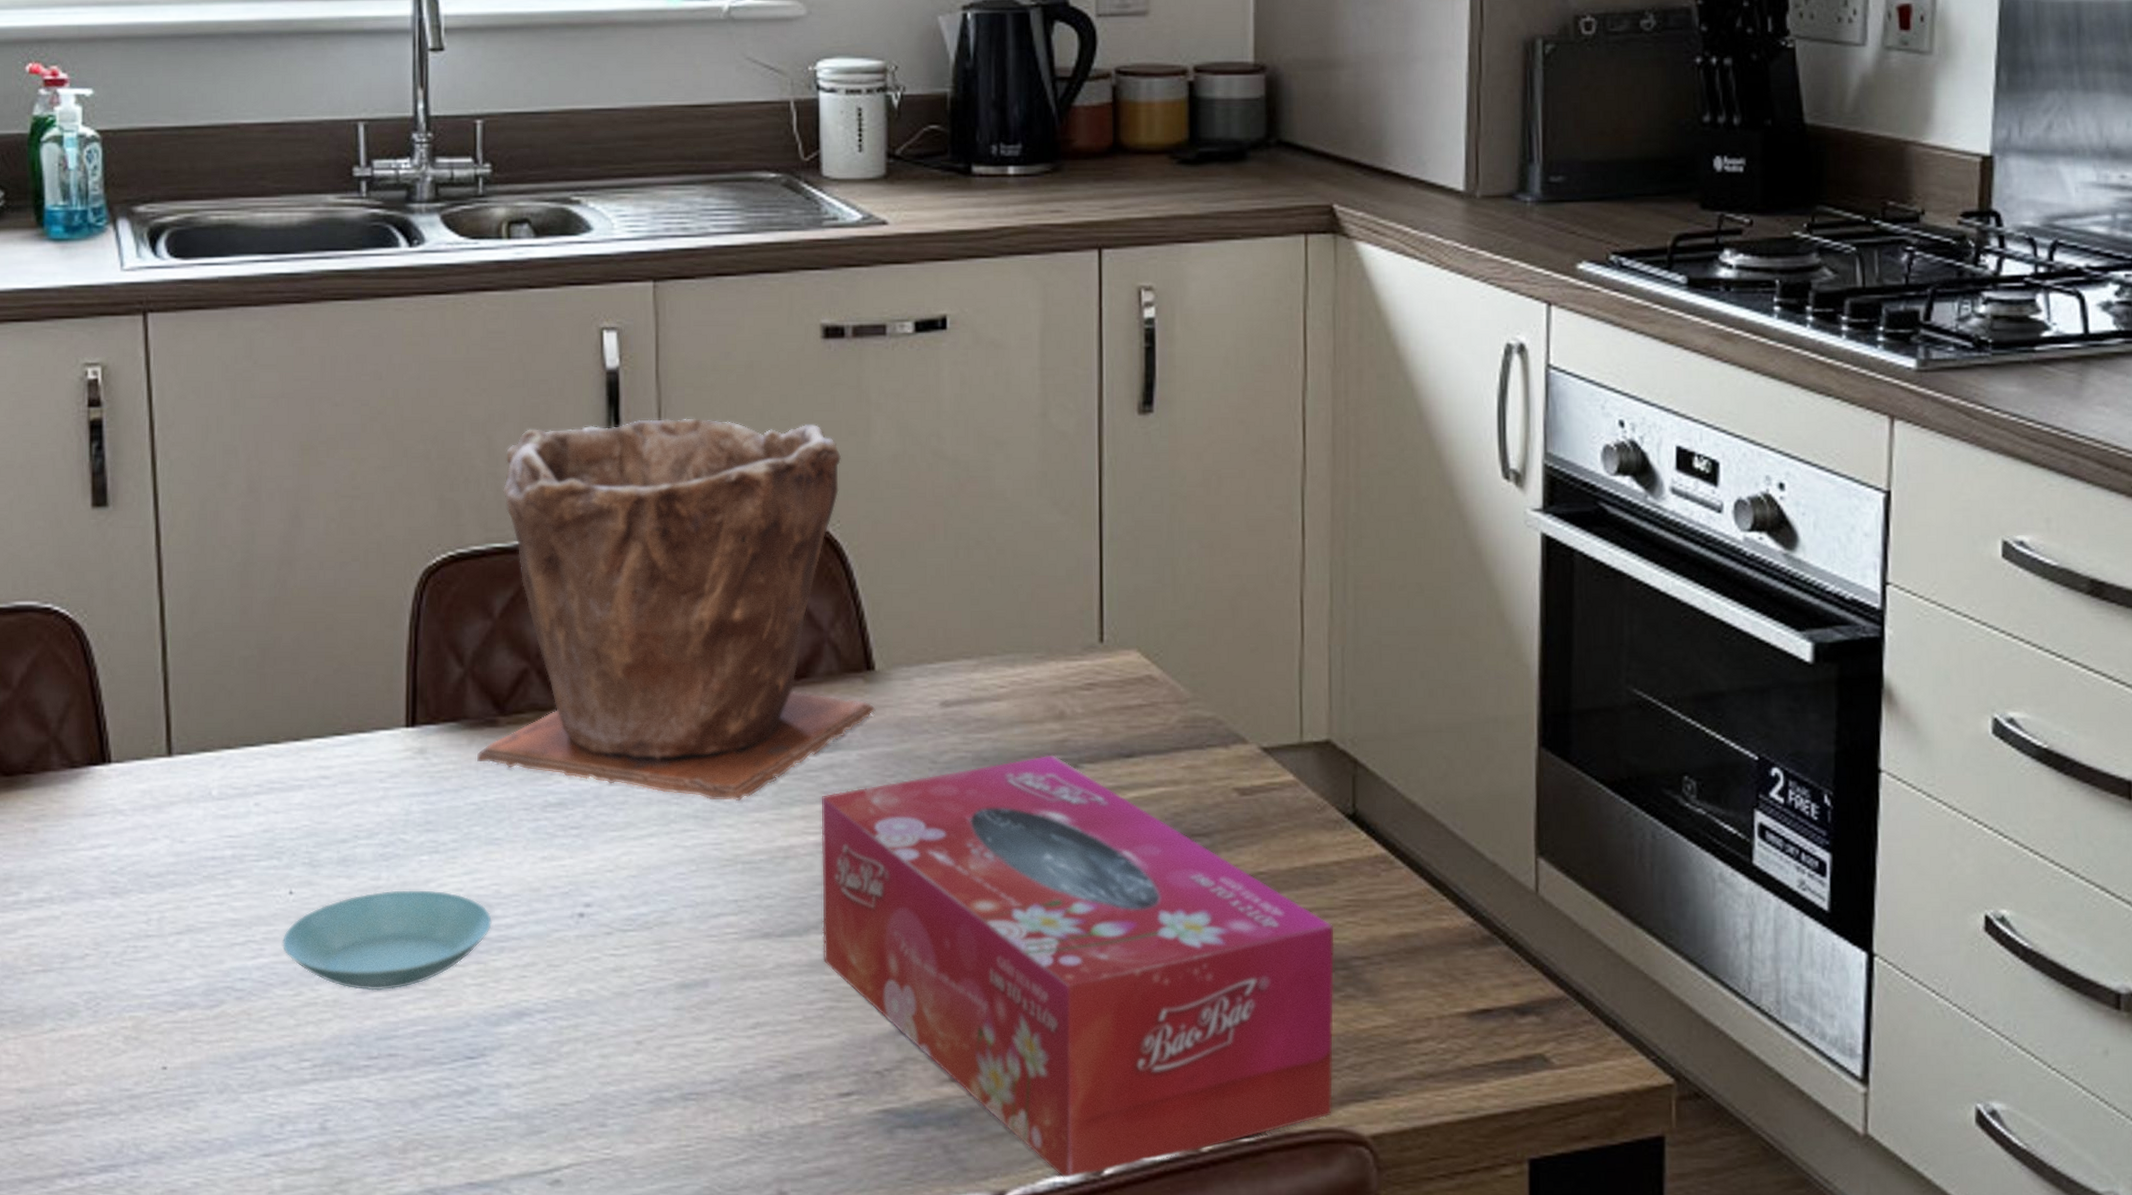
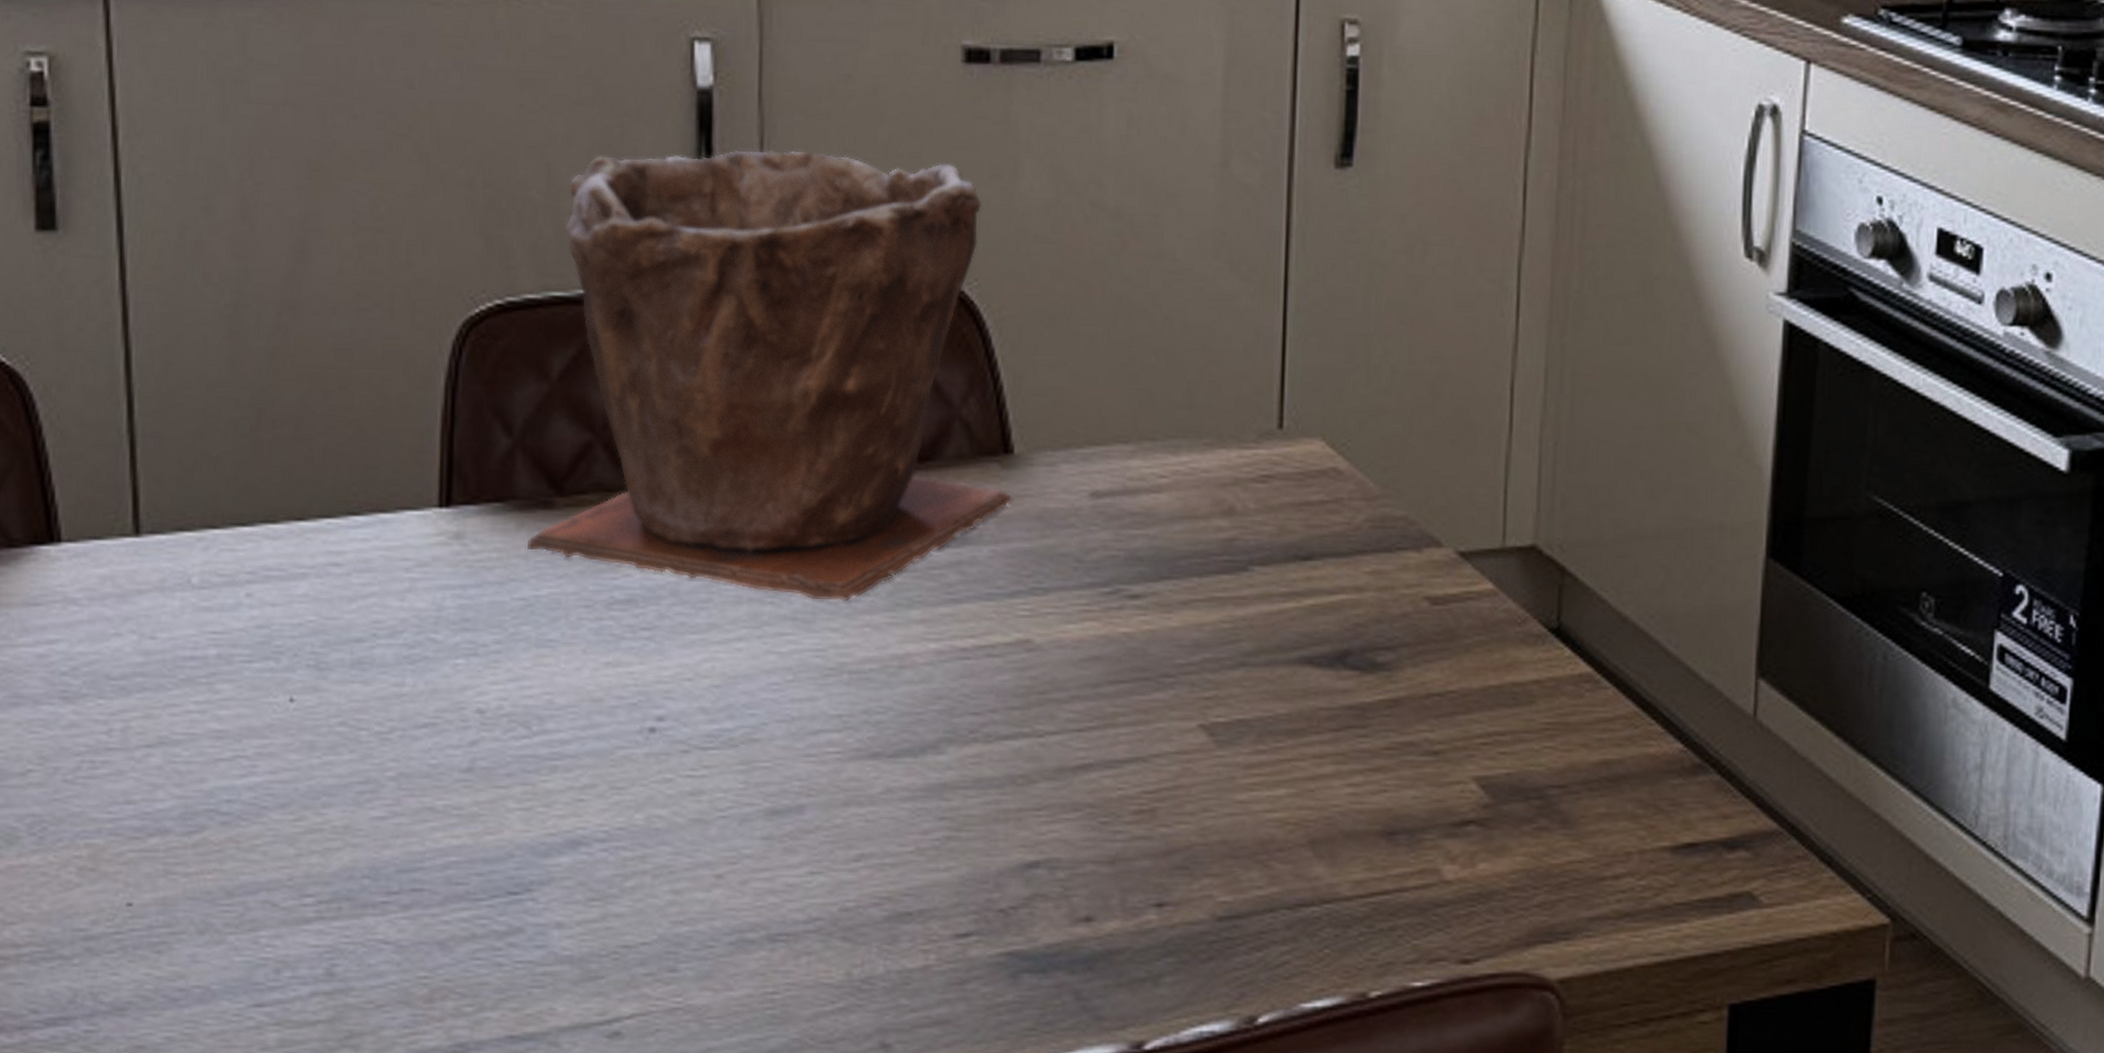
saucer: present [281,890,492,991] -> none [279,698,542,815]
tissue box: present [821,755,1335,1179] -> none [941,555,1529,1028]

